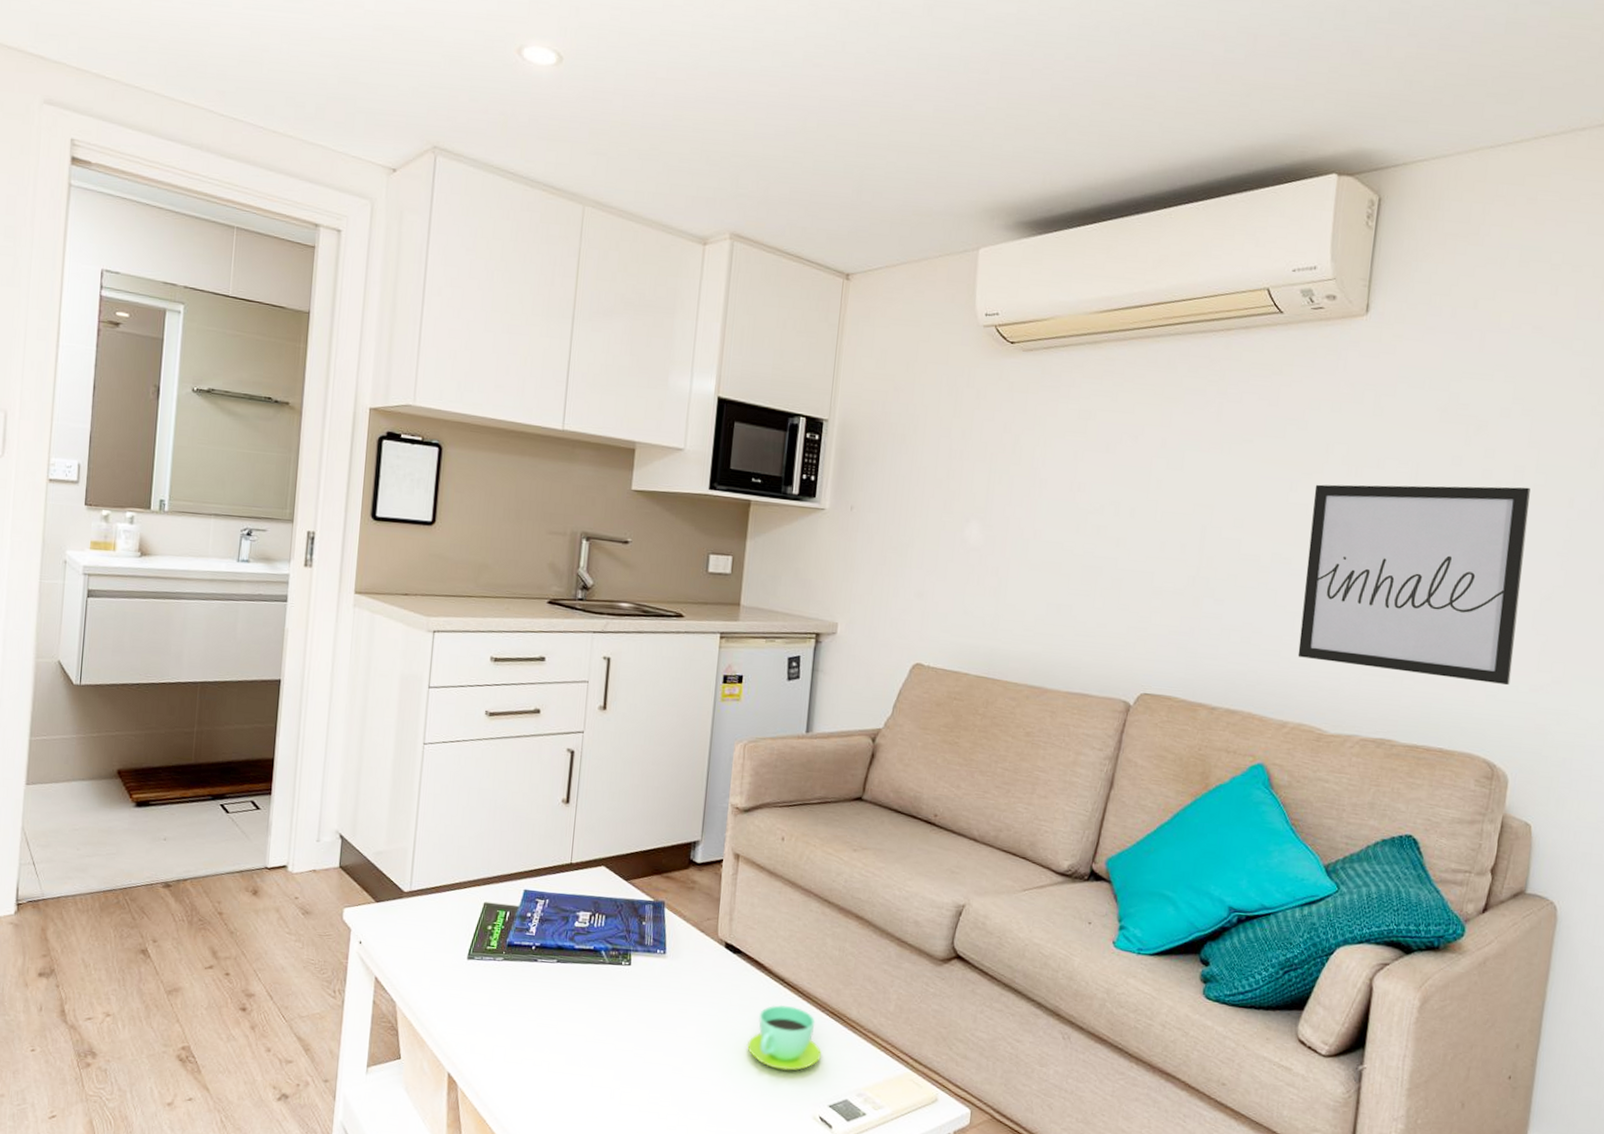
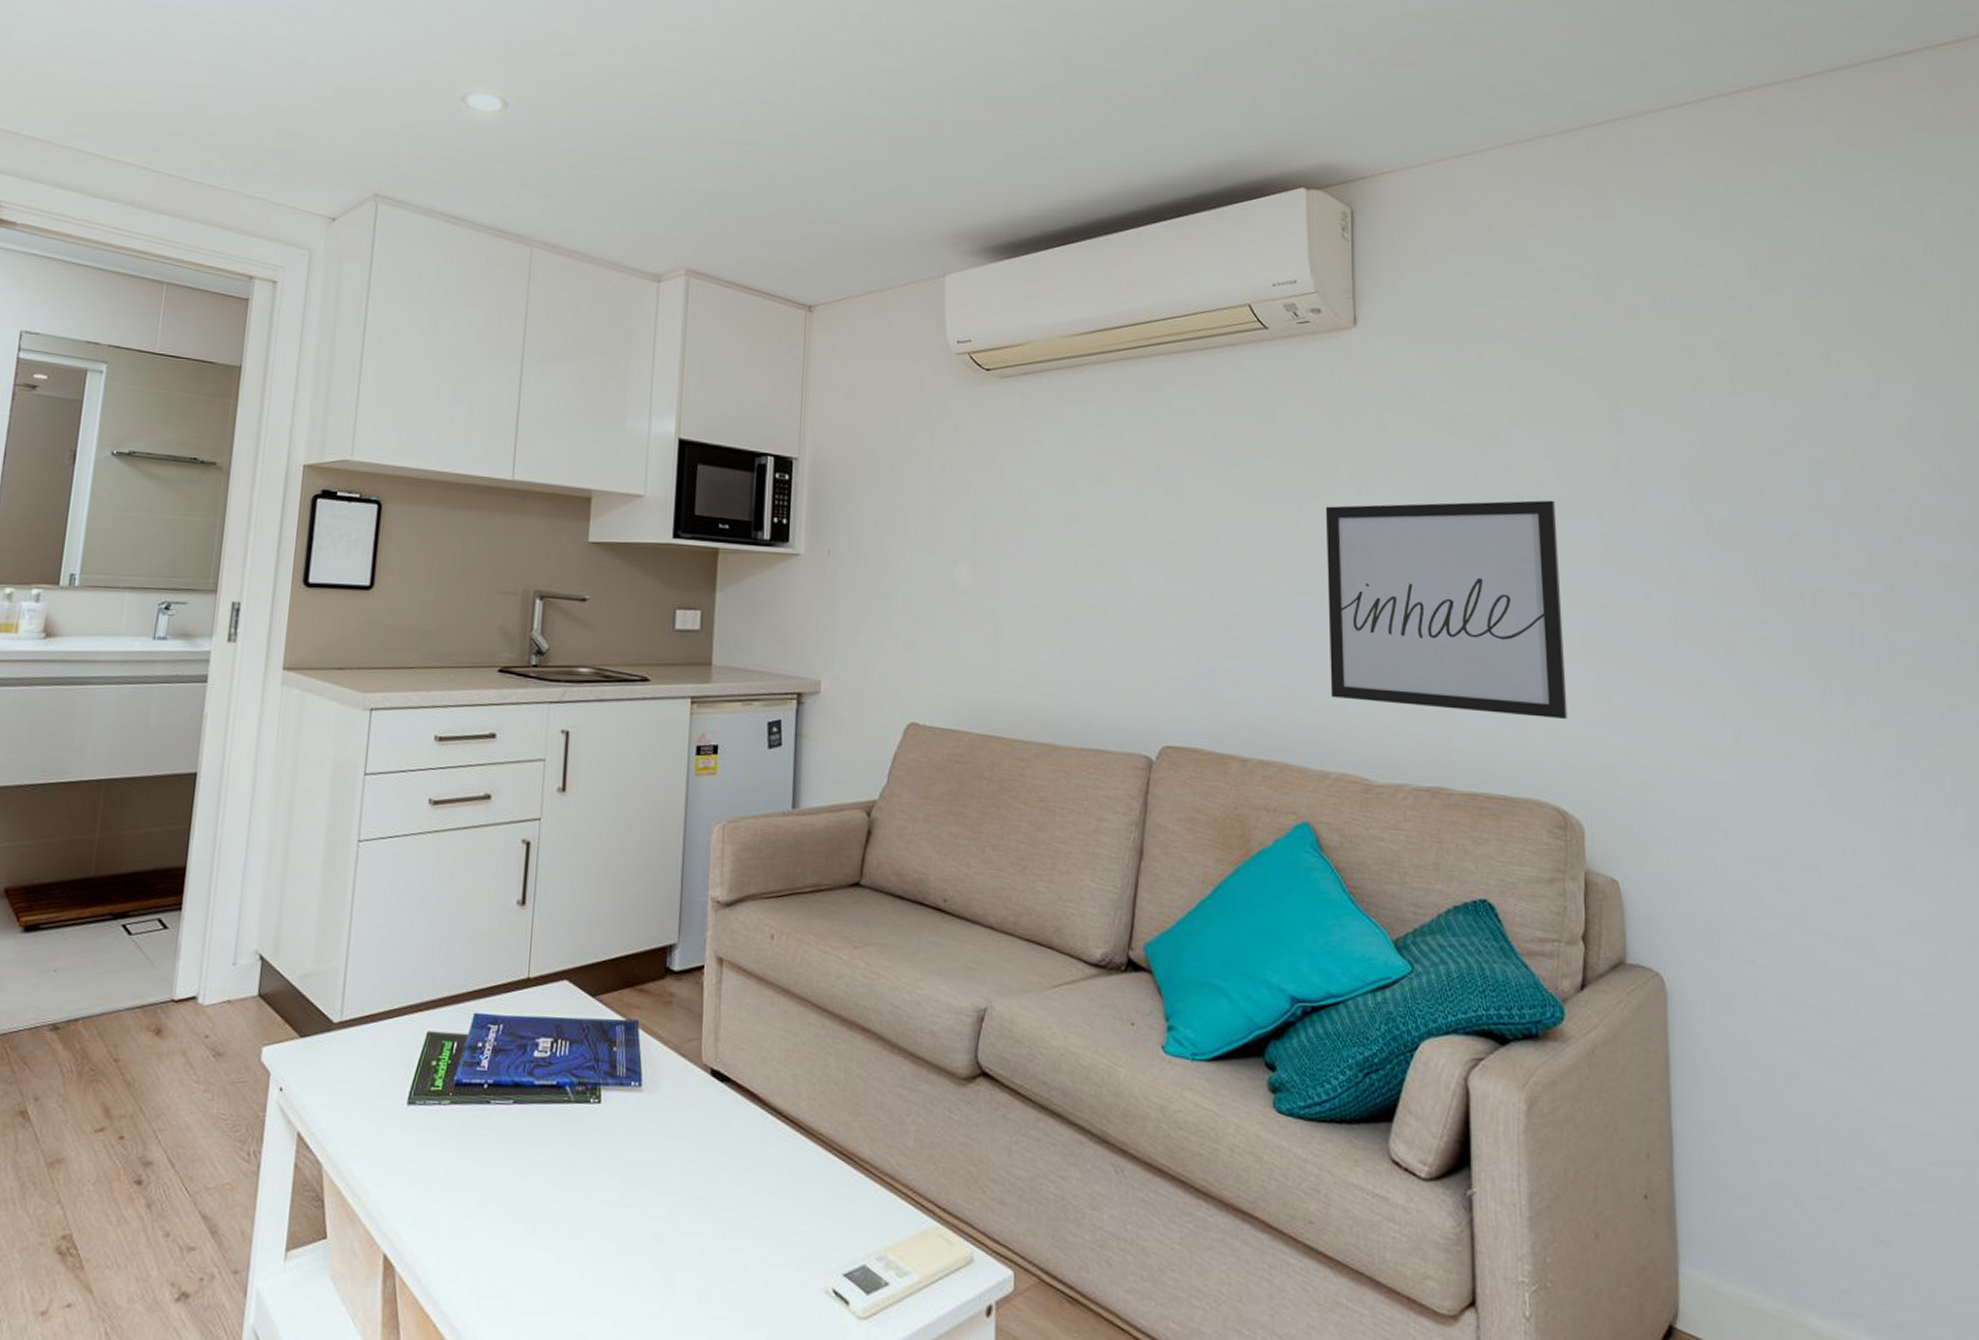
cup: present [746,1004,822,1071] -> none [741,1144,832,1231]

